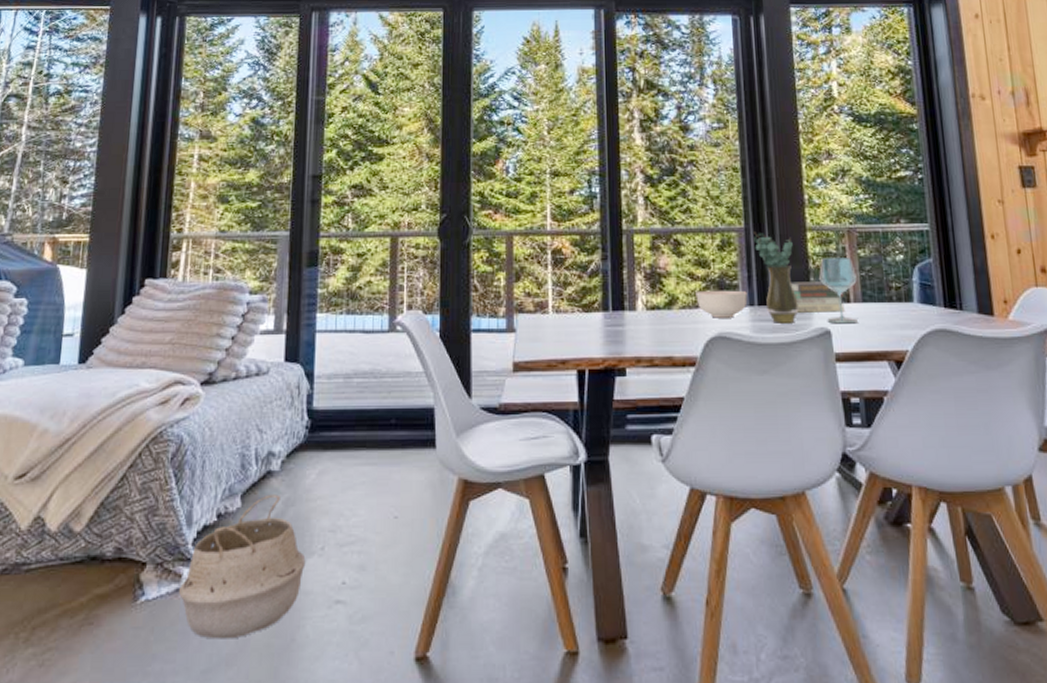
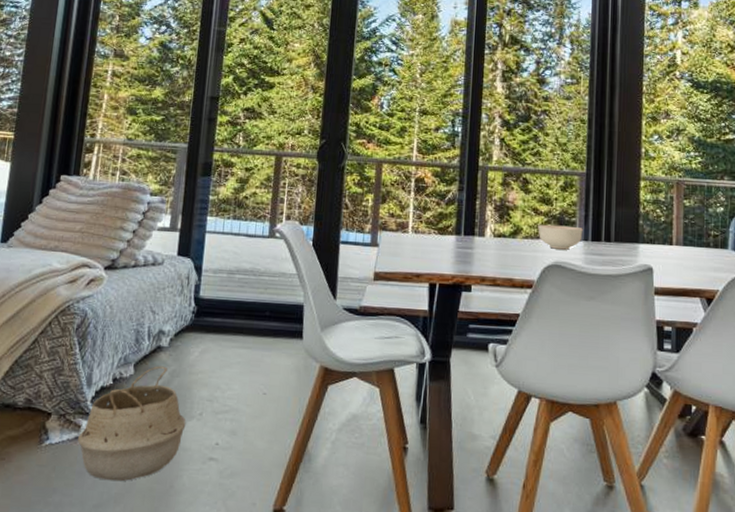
vase: present [753,230,799,323] -> none [593,176,627,259]
books: present [791,281,845,313] -> none [622,223,669,253]
wine glass: present [819,258,857,324] -> none [648,205,681,264]

